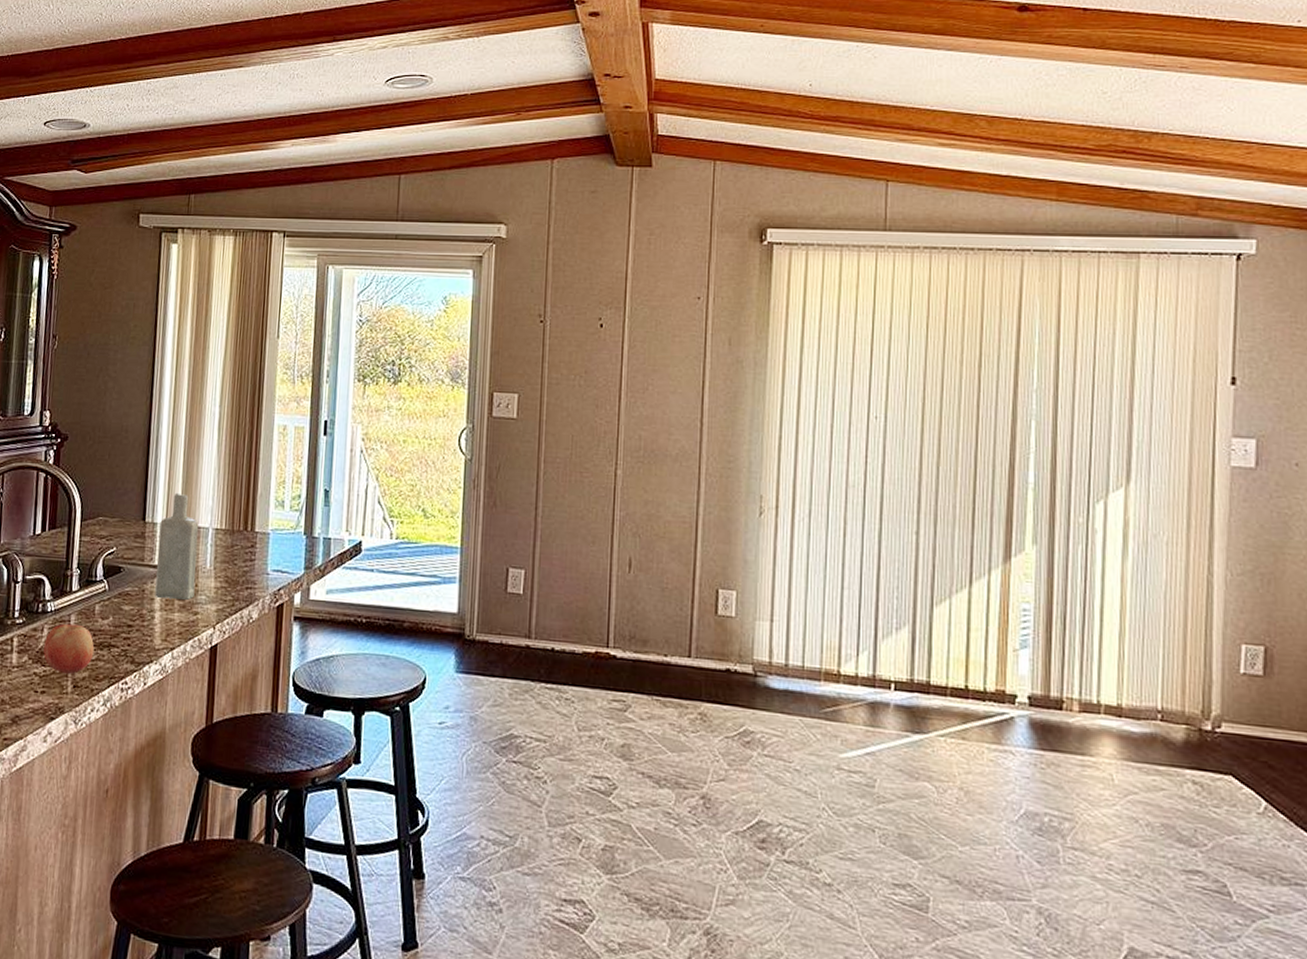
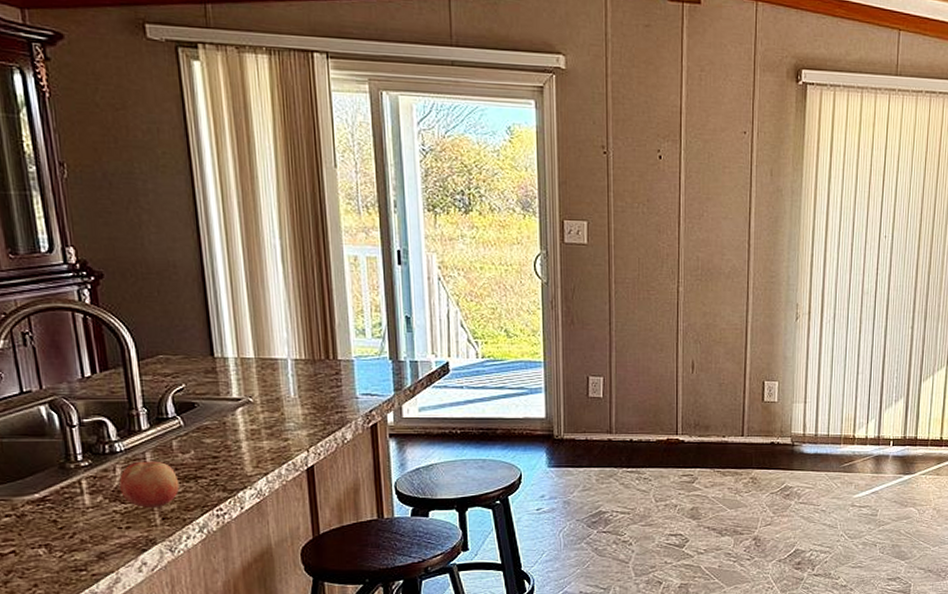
bottle: present [155,492,199,601] -> none [231,326,282,429]

